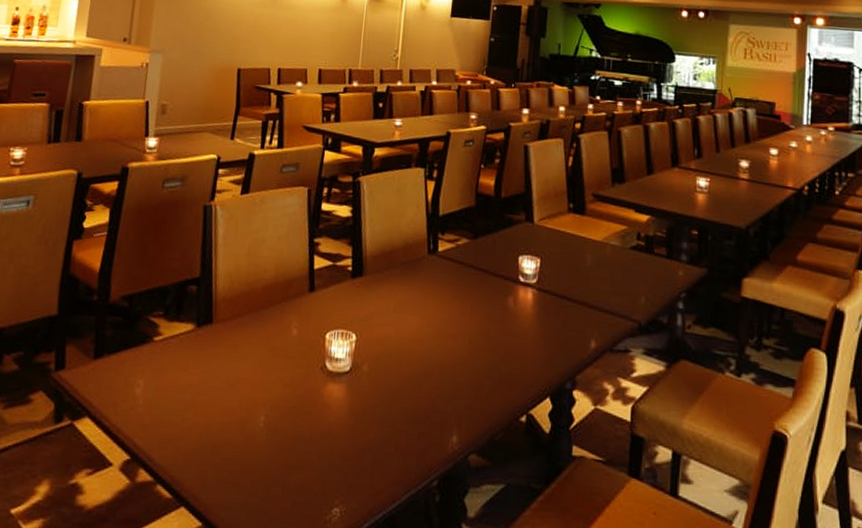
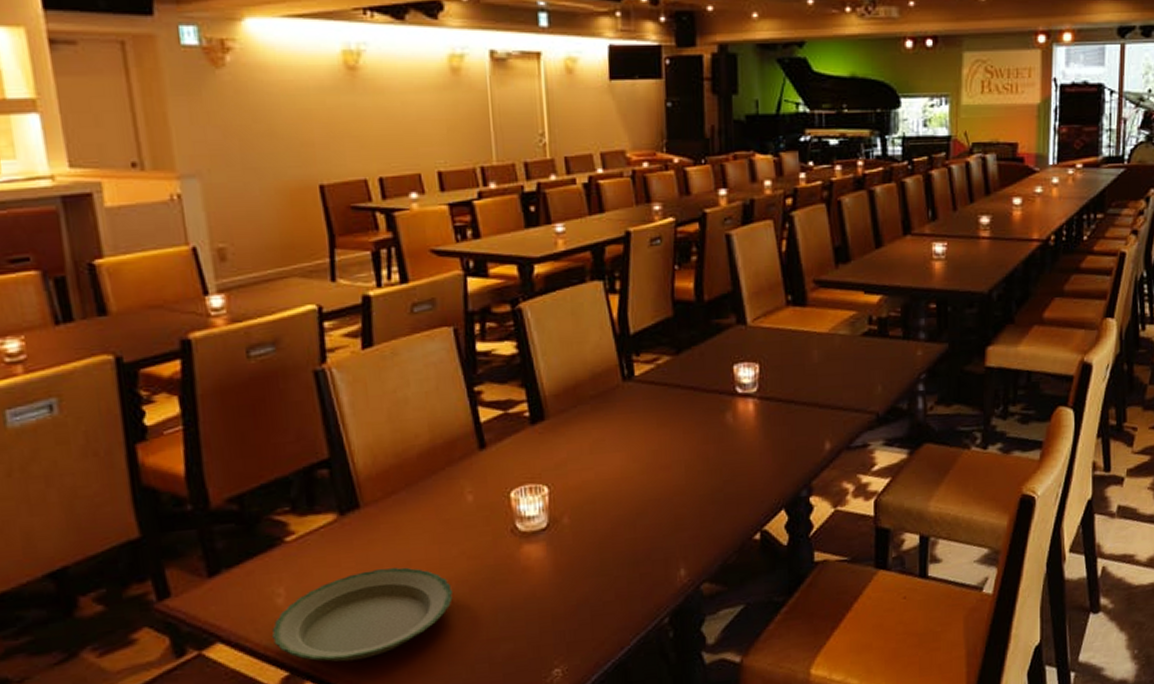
plate: none [125,379,267,459] -> present [271,567,453,662]

